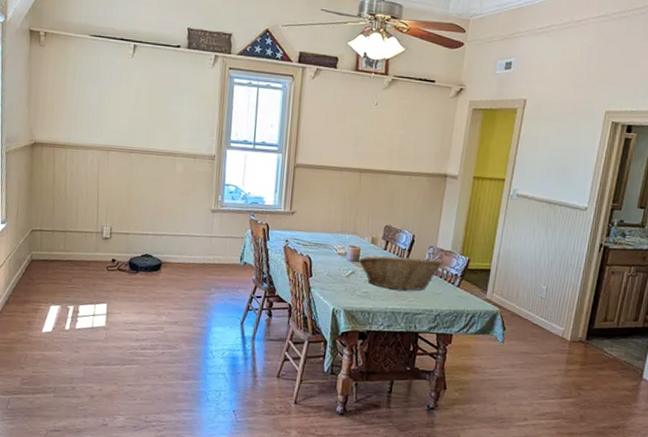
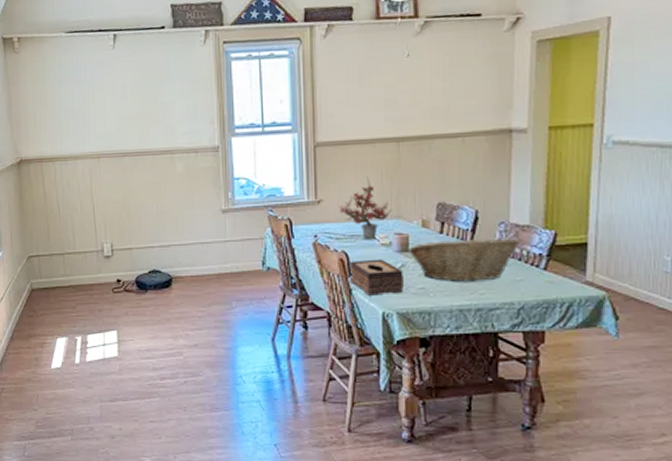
potted plant: none [308,198,350,250] -> present [338,178,392,240]
tissue box: none [309,264,353,295] -> present [349,259,404,296]

